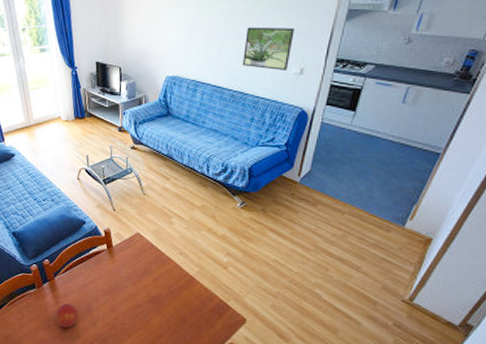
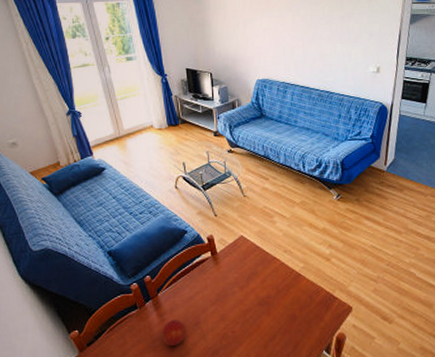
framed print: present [243,27,295,71] -> none [326,31,369,70]

